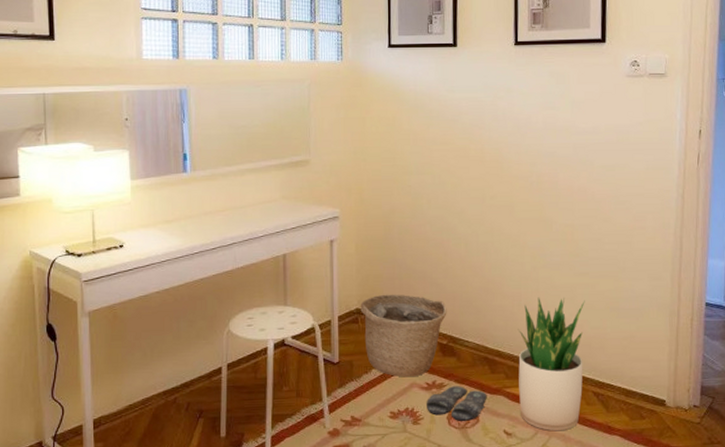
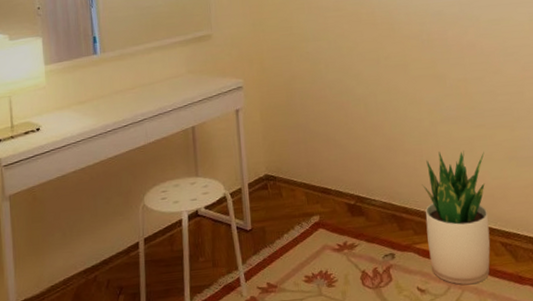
basket: present [360,294,447,377] -> none [268,158,353,240]
slippers: present [427,386,487,421] -> none [339,245,398,281]

